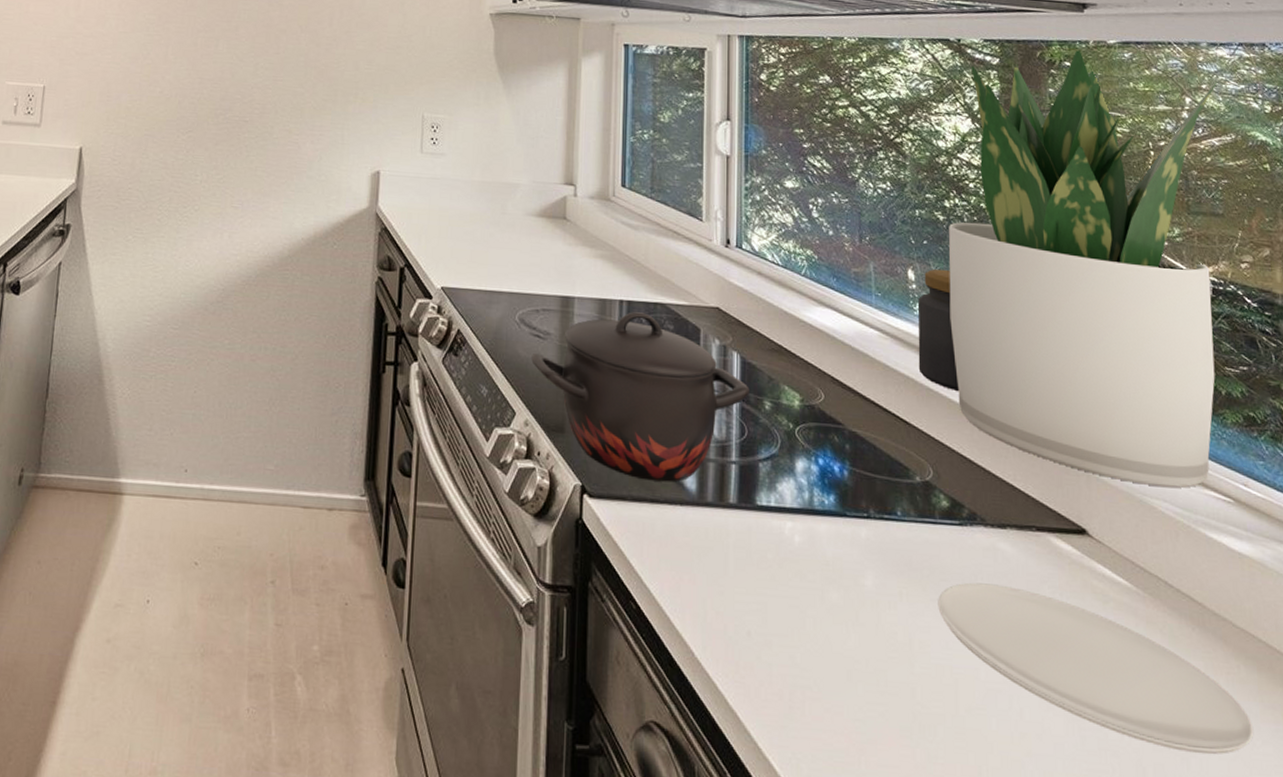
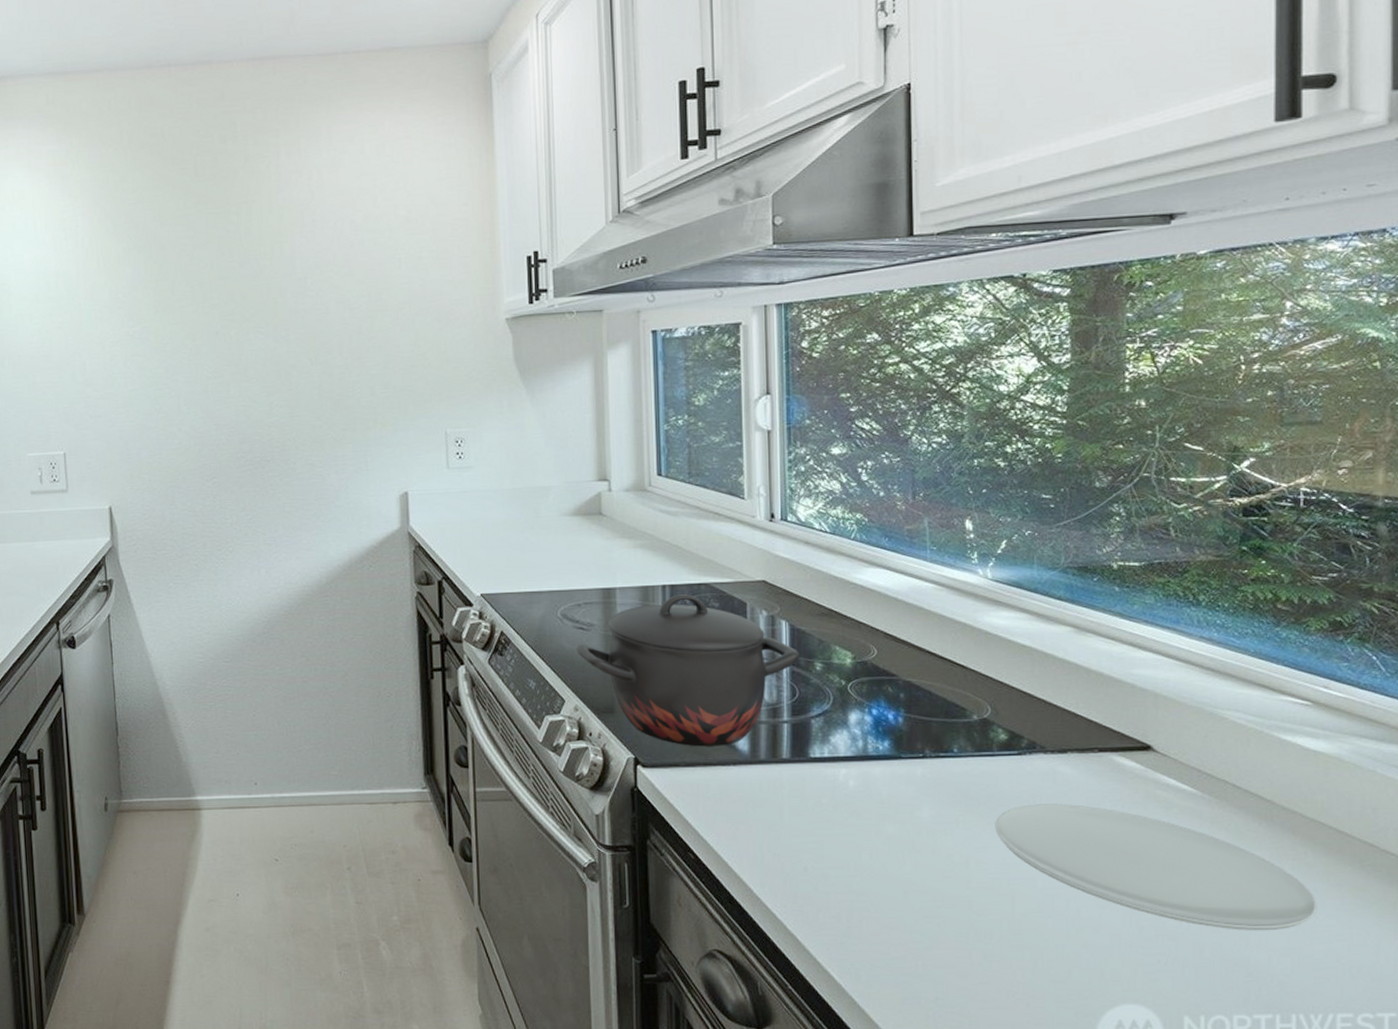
jar: present [918,269,959,392] -> none [976,515,1020,632]
planter: present [948,50,1217,488] -> none [1010,267,1324,699]

